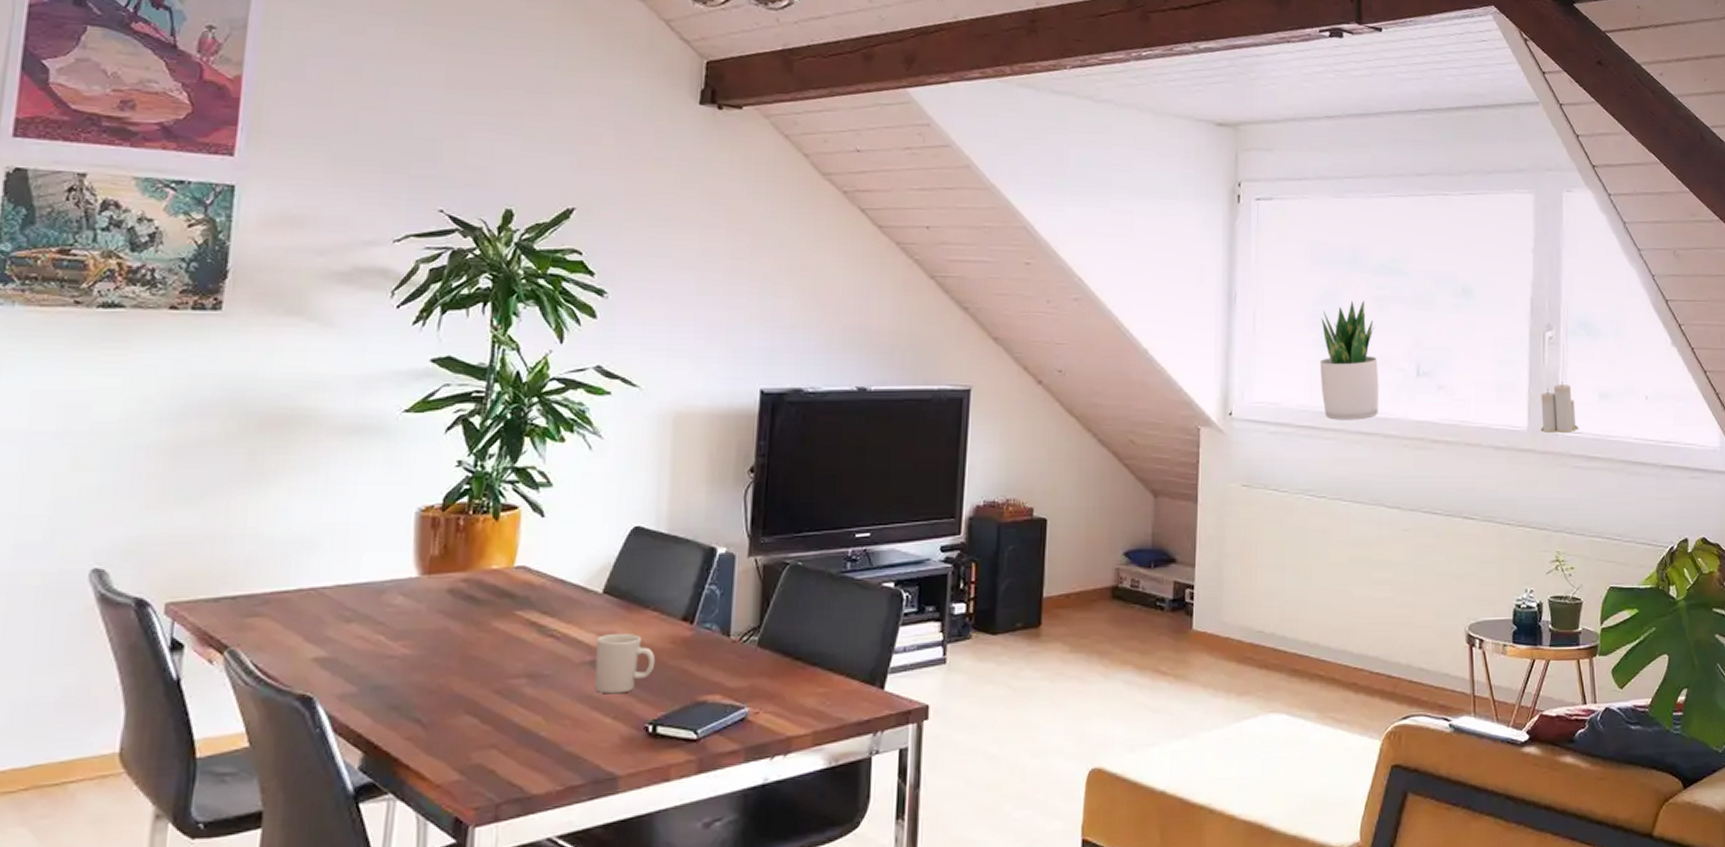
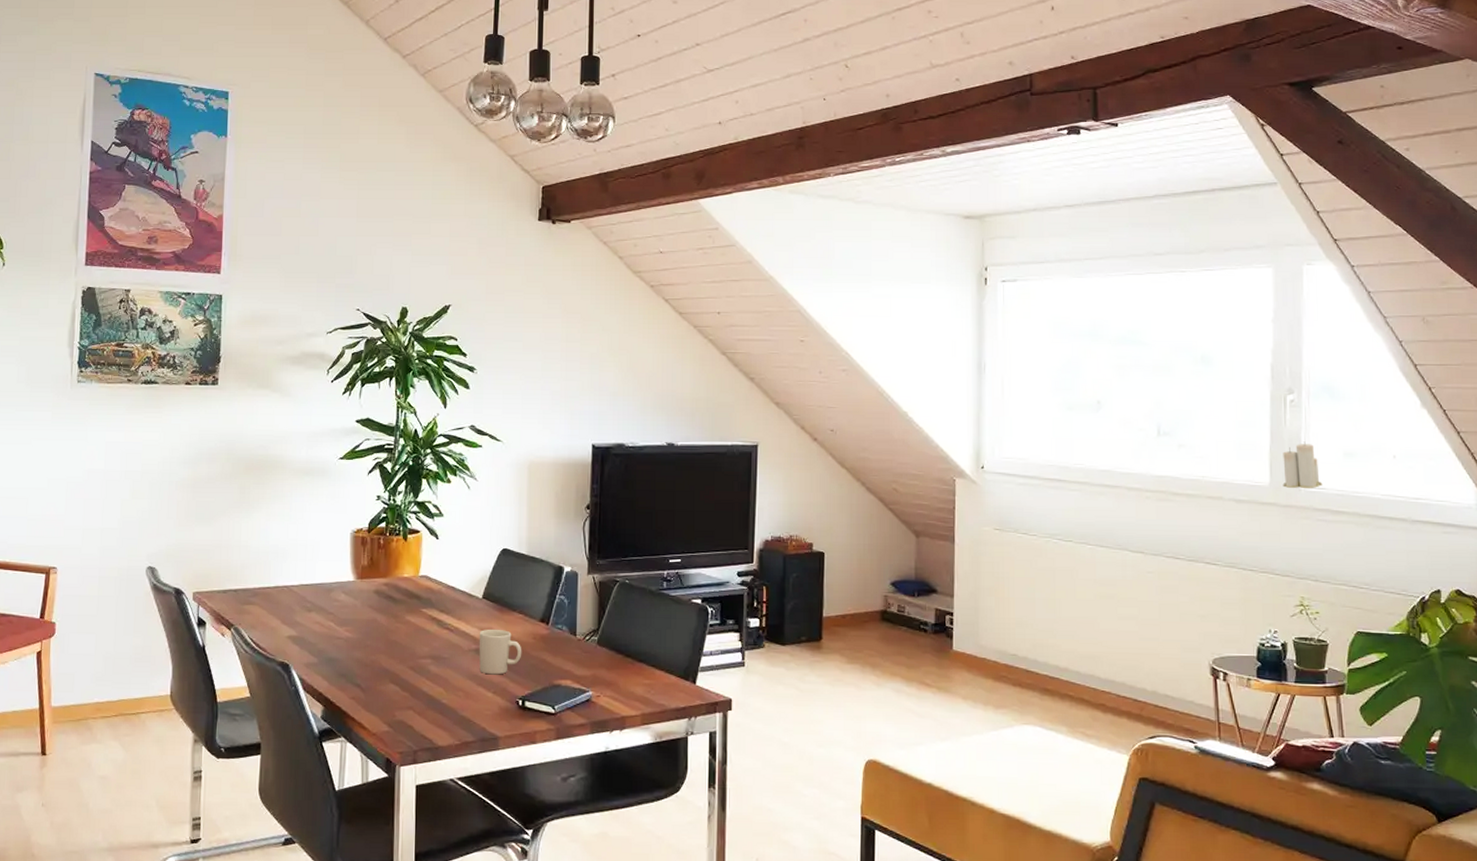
planter: present [1319,301,1379,420] -> none [1064,369,1121,474]

